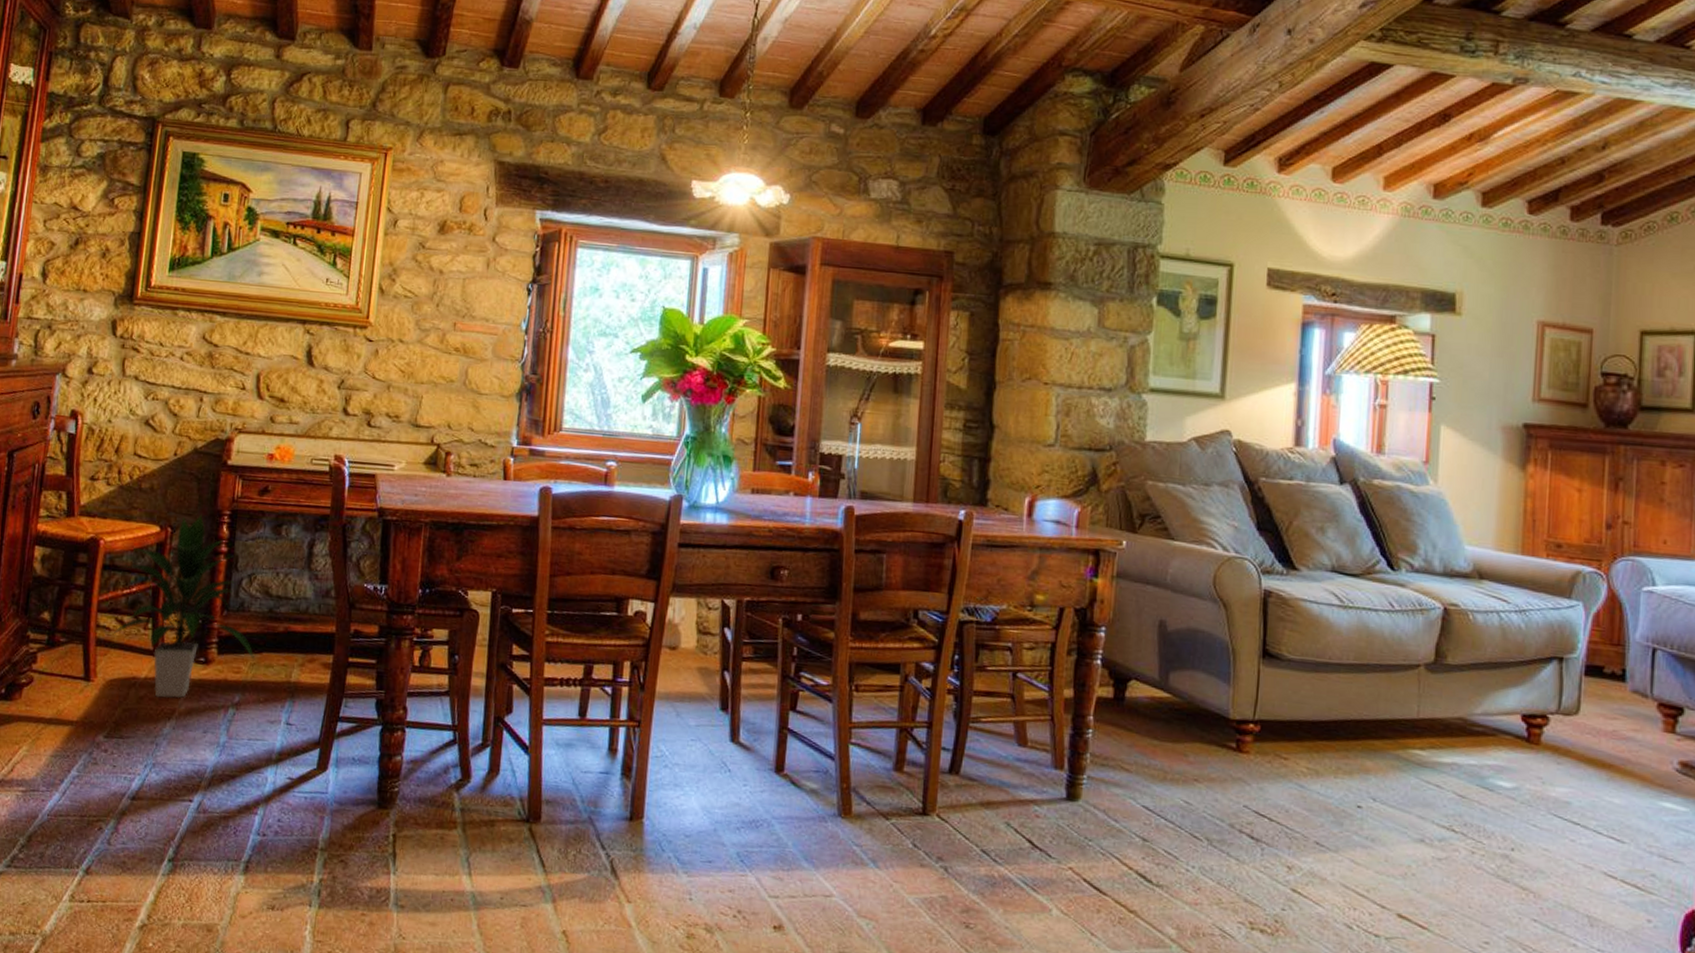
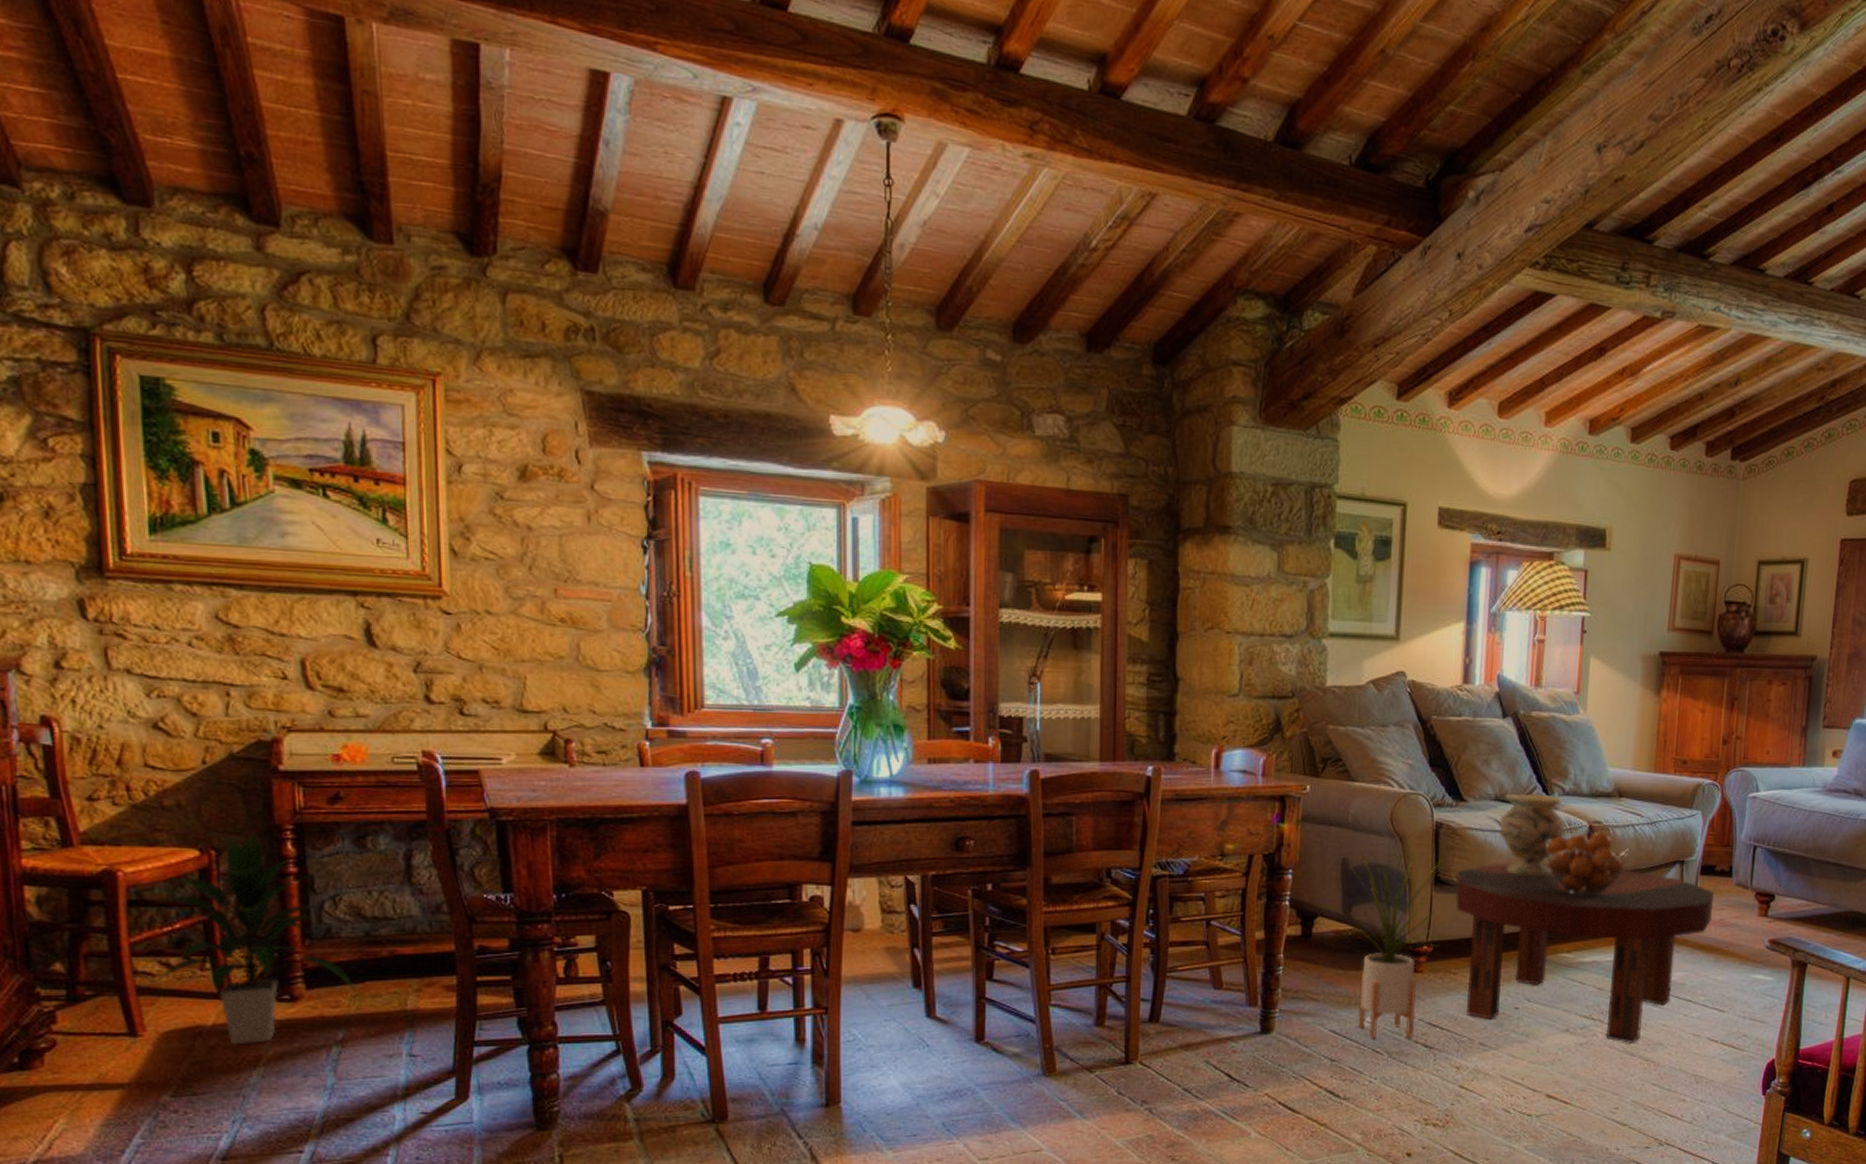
house plant: none [1158,598,1272,826] -> present [1342,836,1443,1039]
coffee table: none [1286,640,1604,867] -> present [1455,862,1714,1043]
decorative vase: none [1336,565,1415,661] -> present [1499,793,1566,877]
fruit basket: none [1390,615,1495,688] -> present [1544,831,1630,896]

